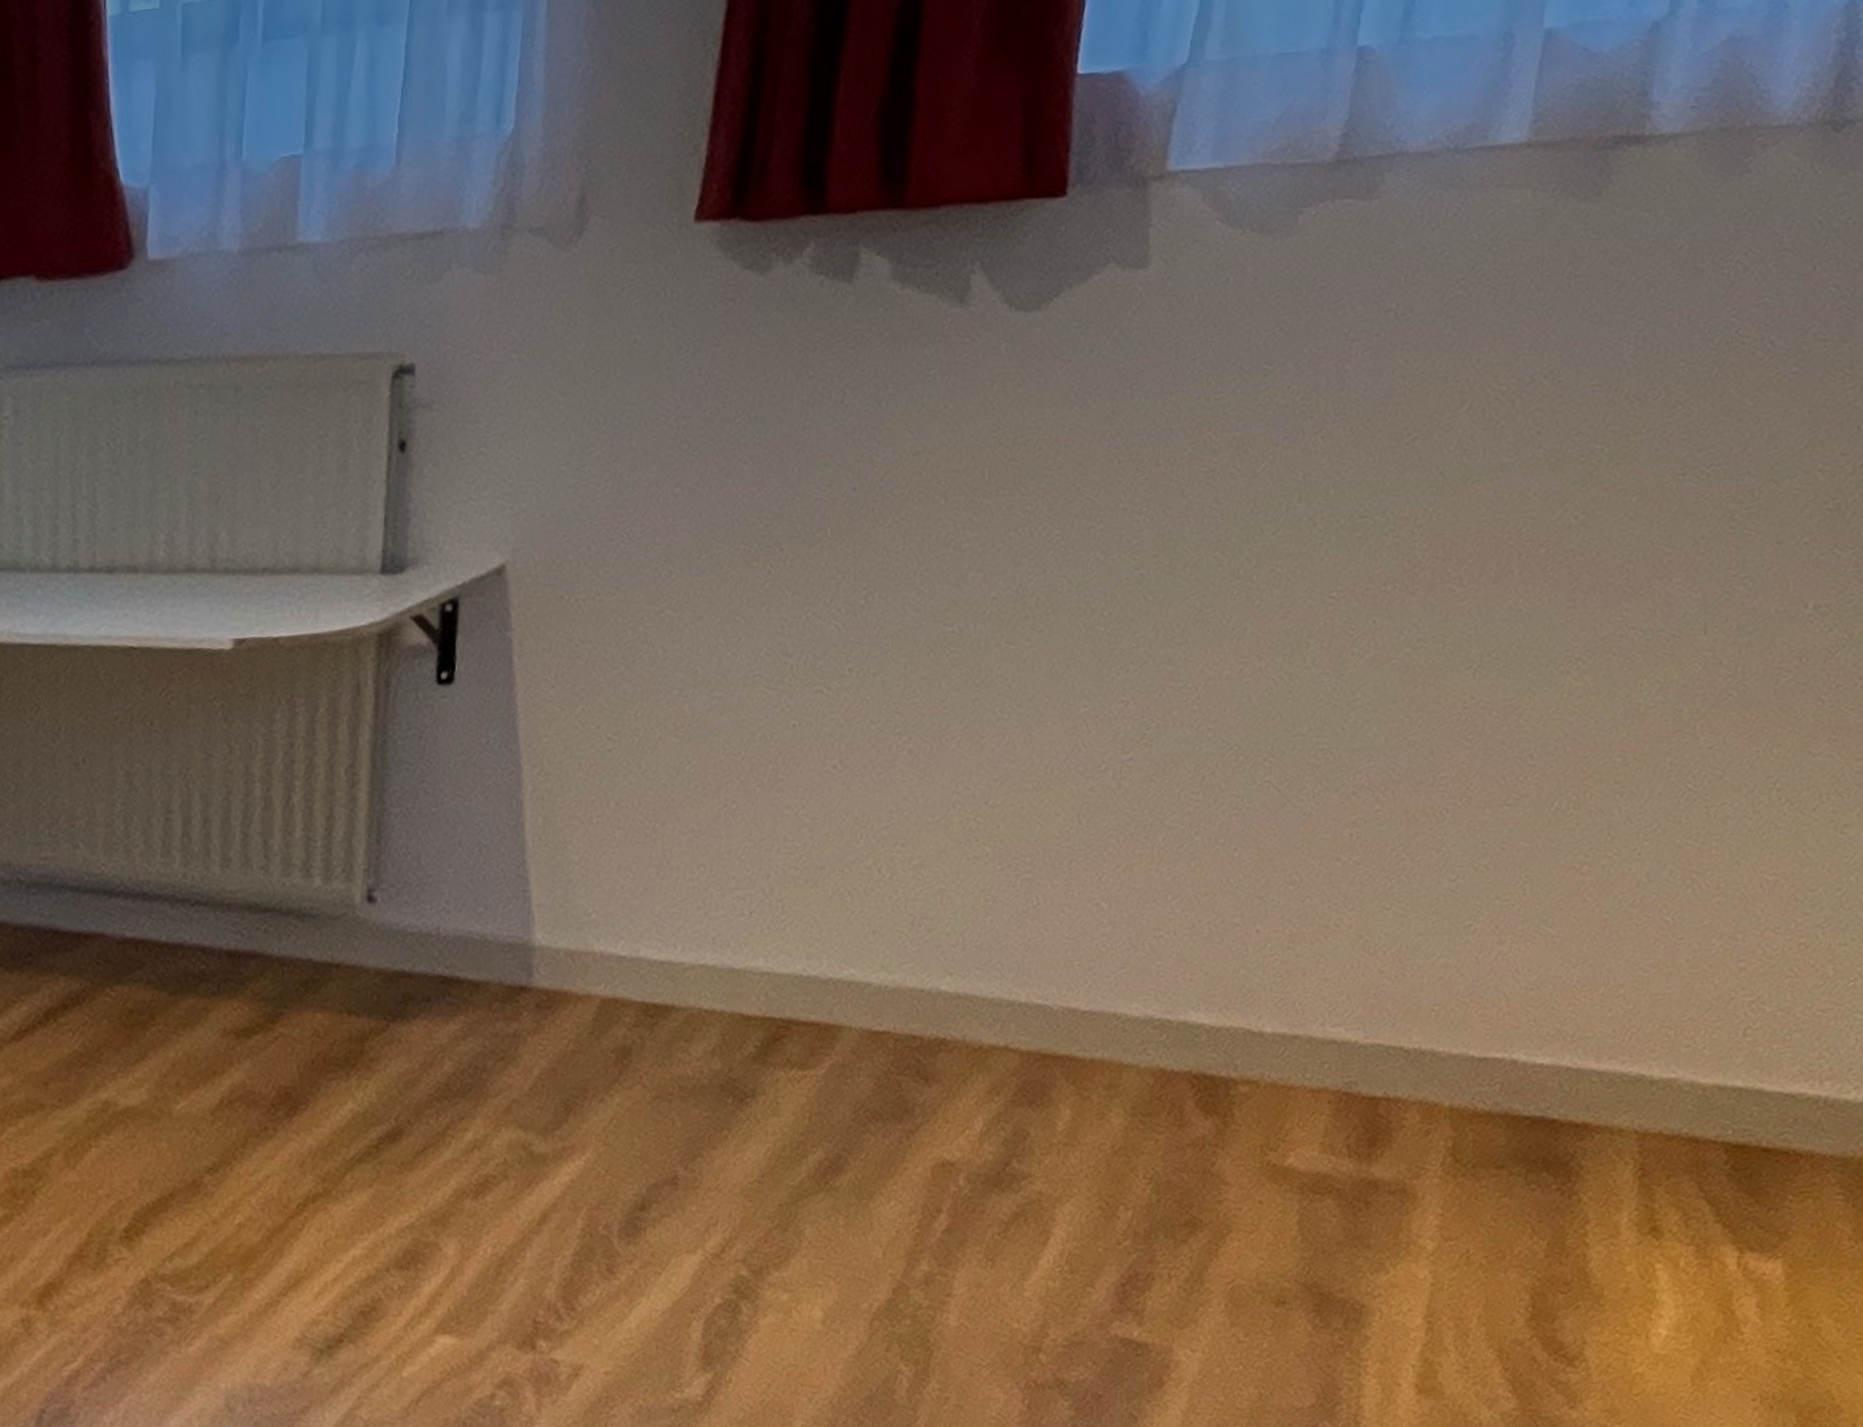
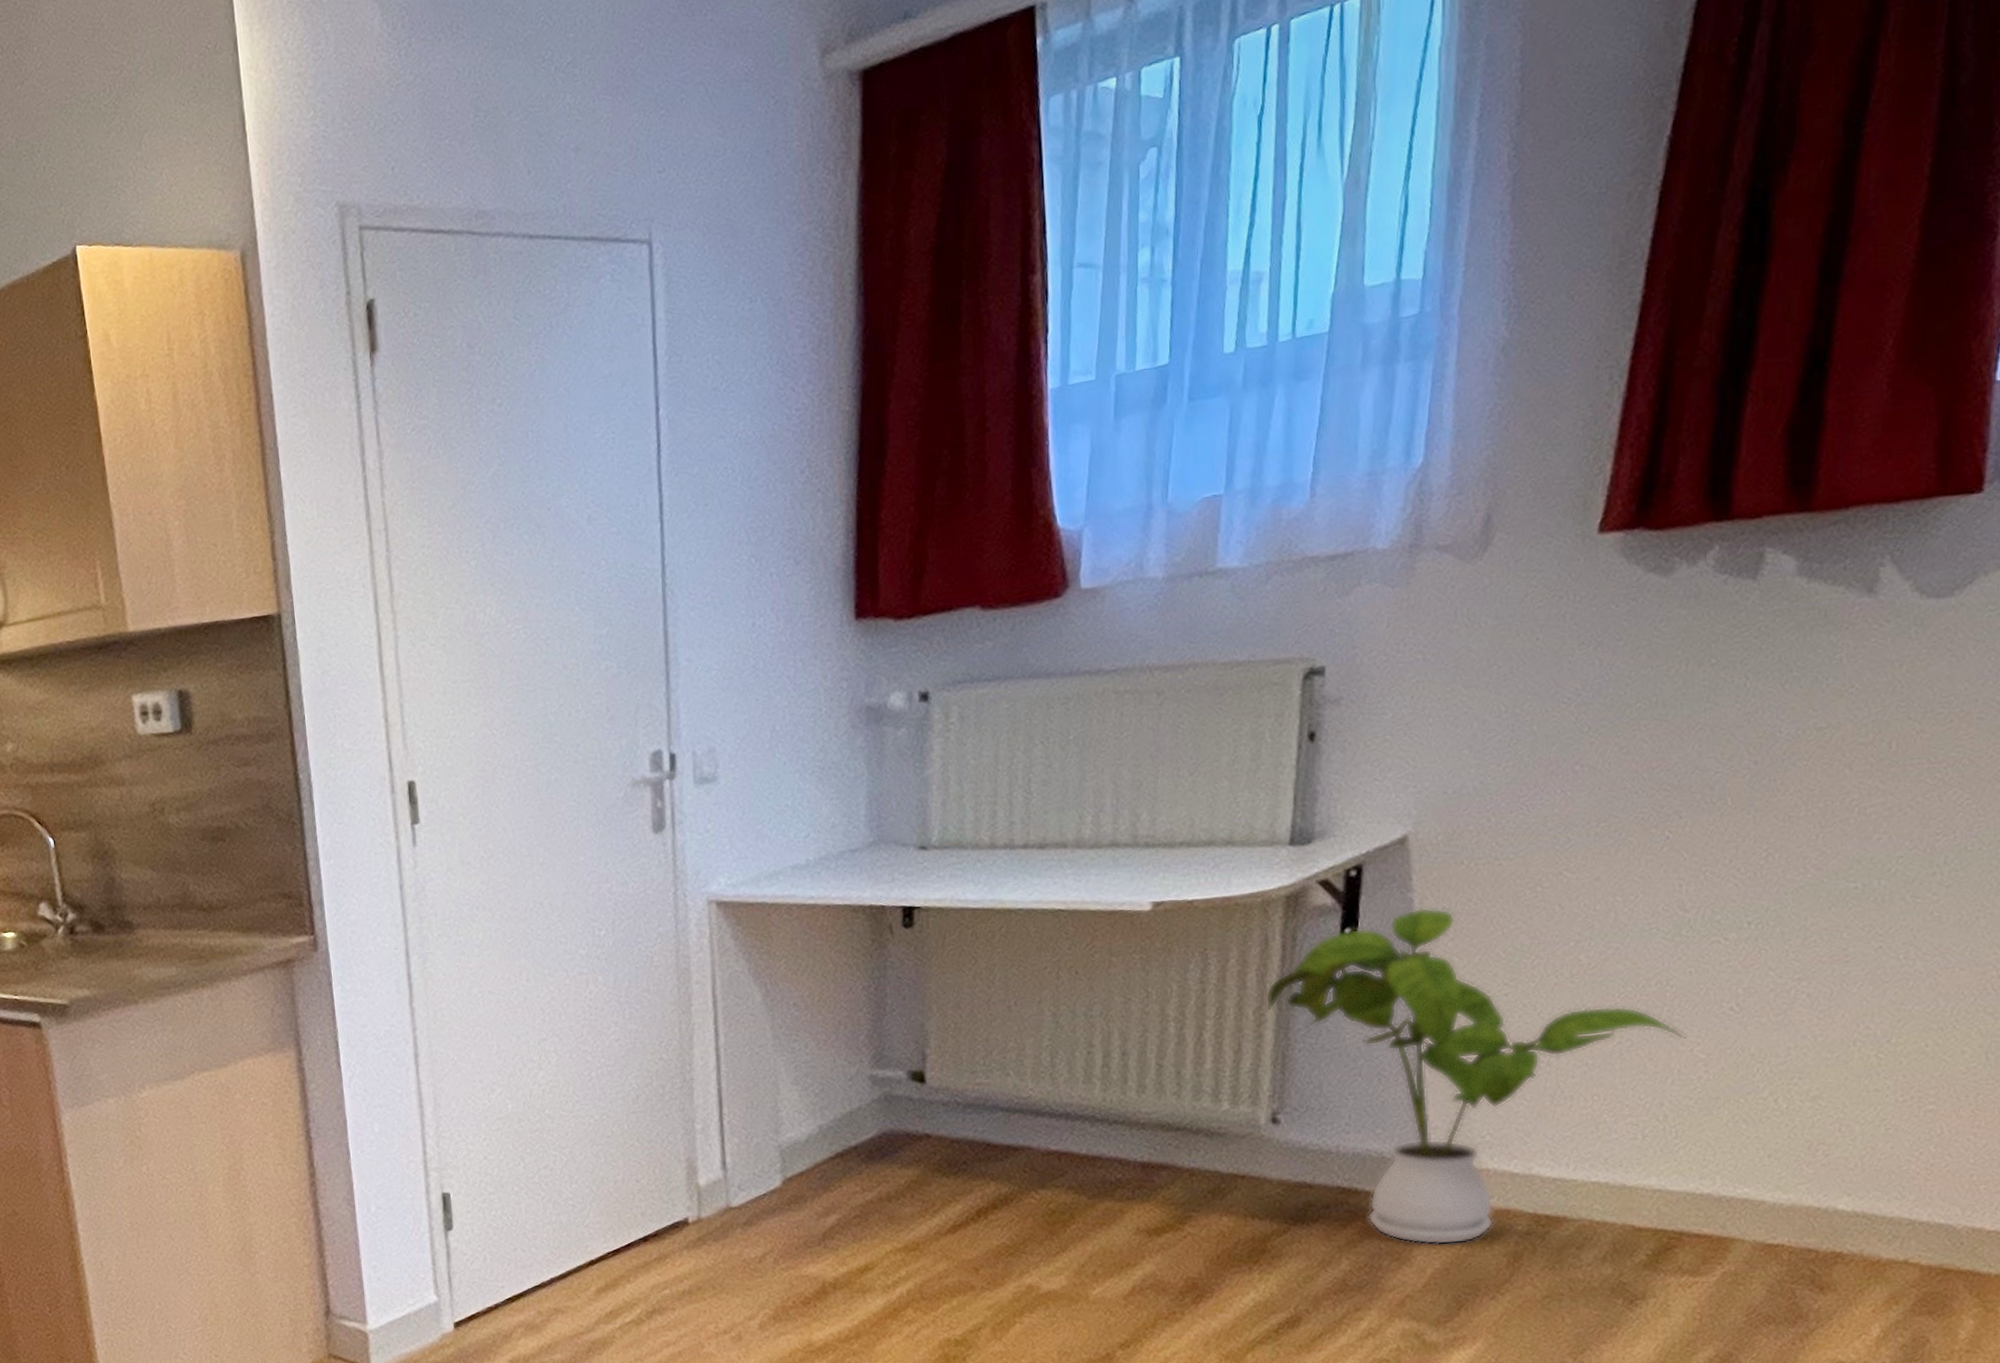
house plant: none [358,648,792,1041] -> present [1265,907,1687,1245]

